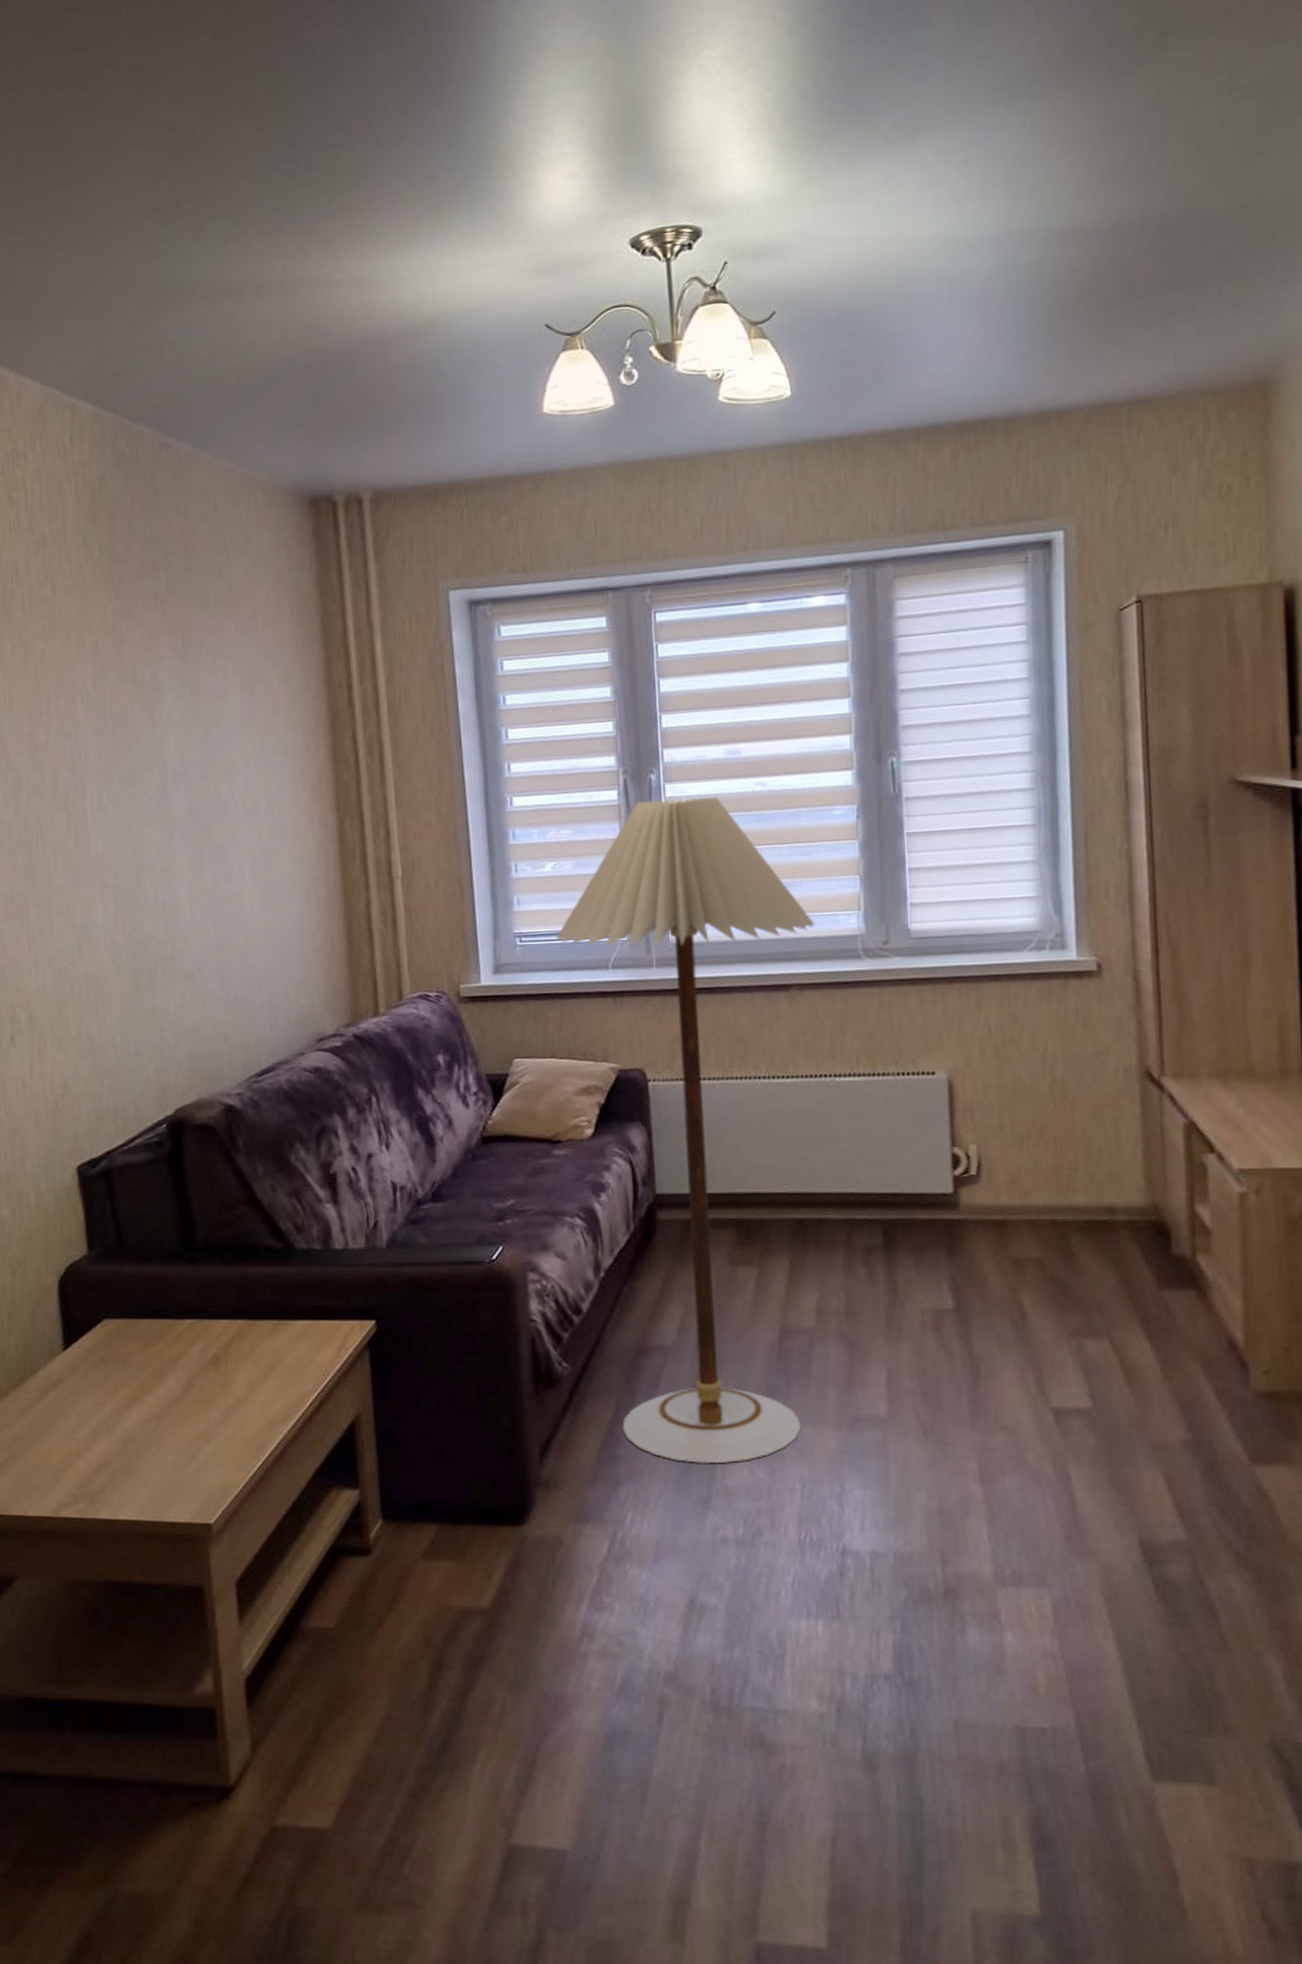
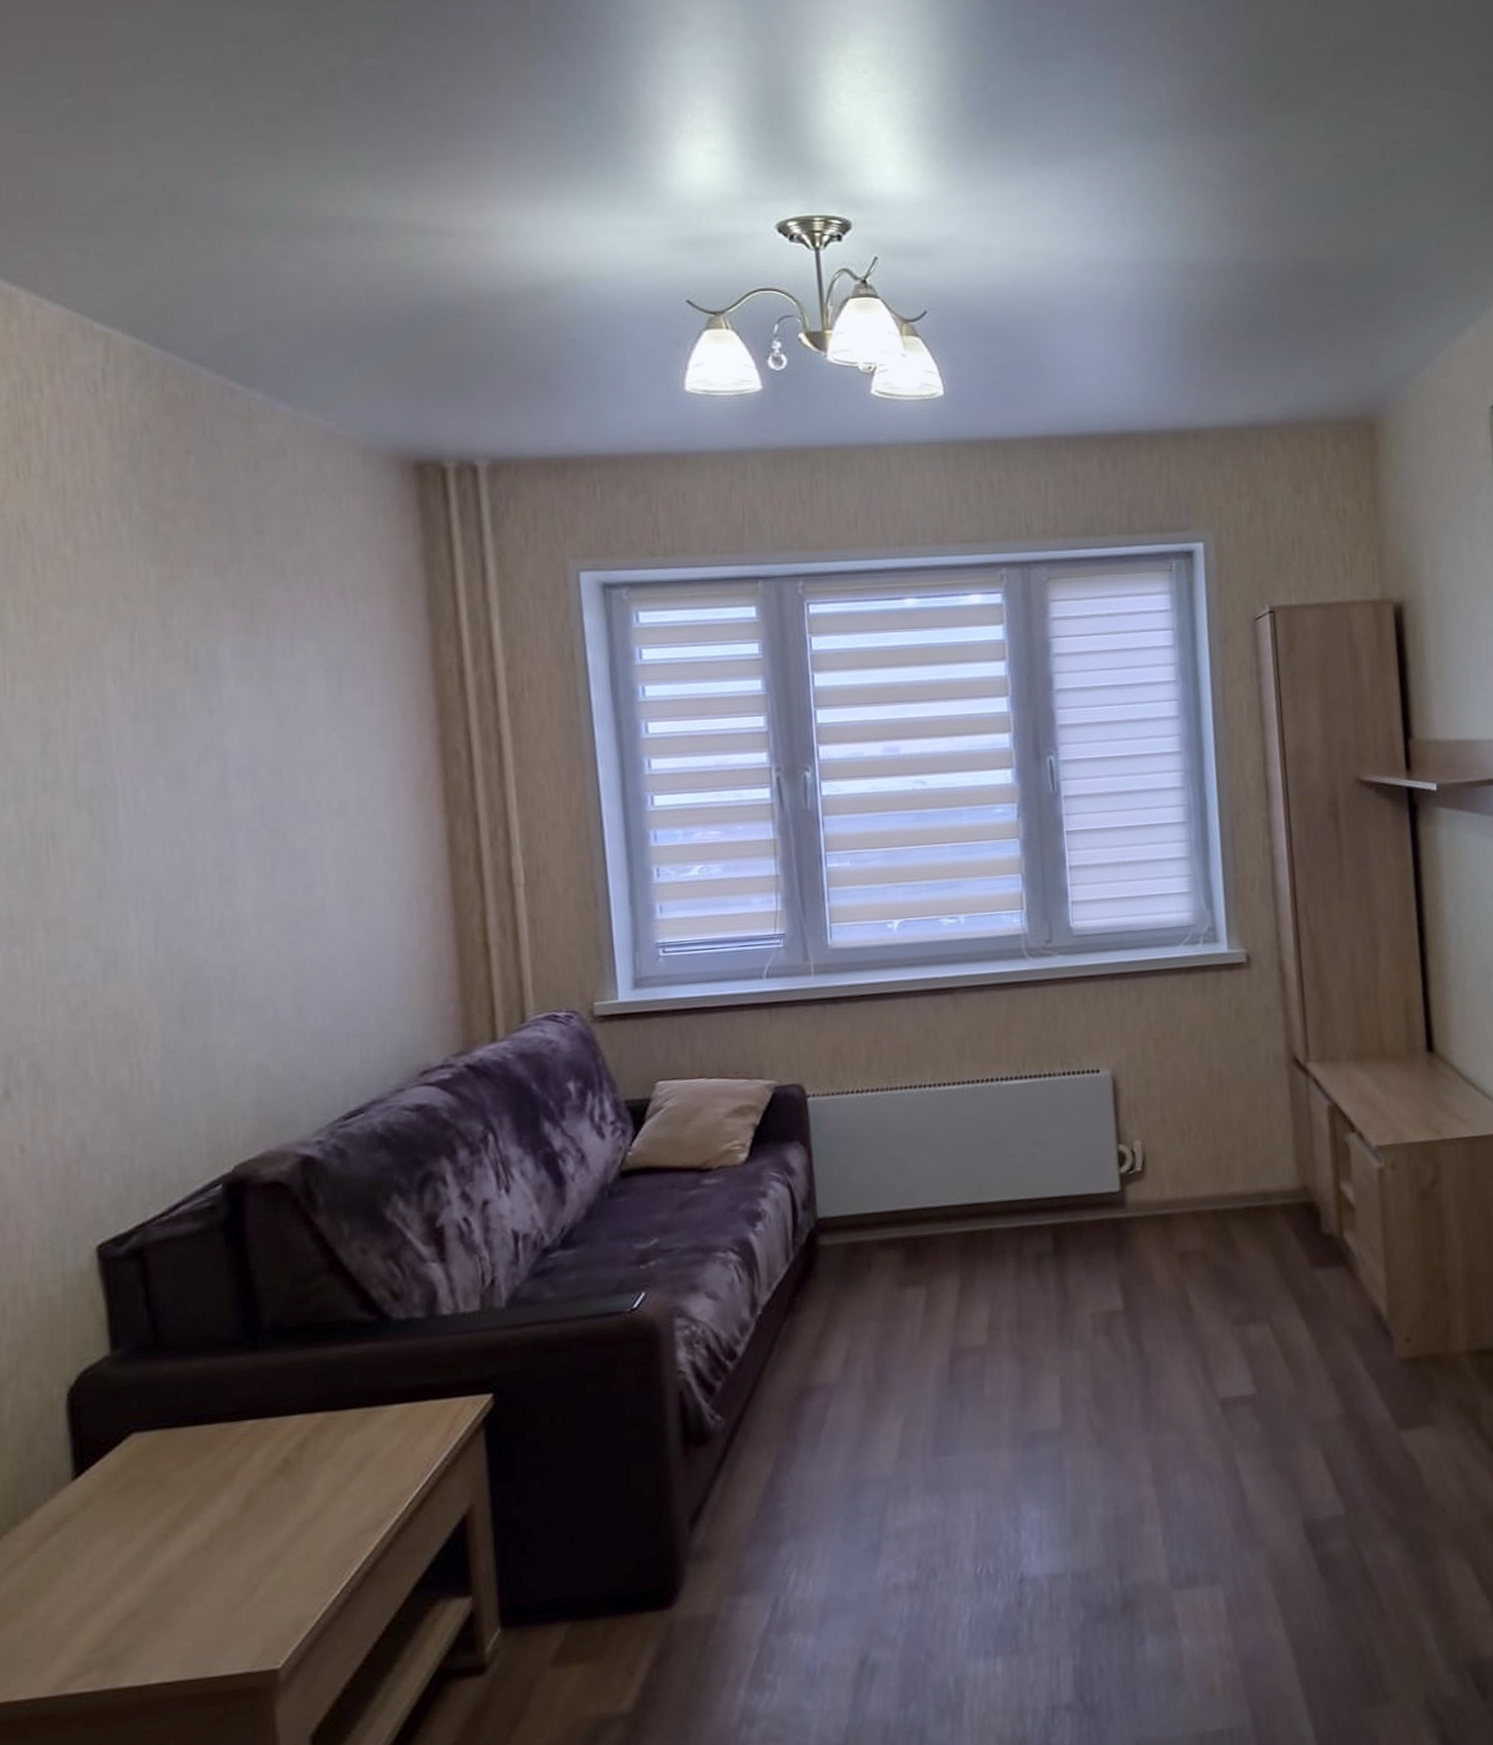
floor lamp: present [555,796,816,1464] -> none [703,795,979,1509]

